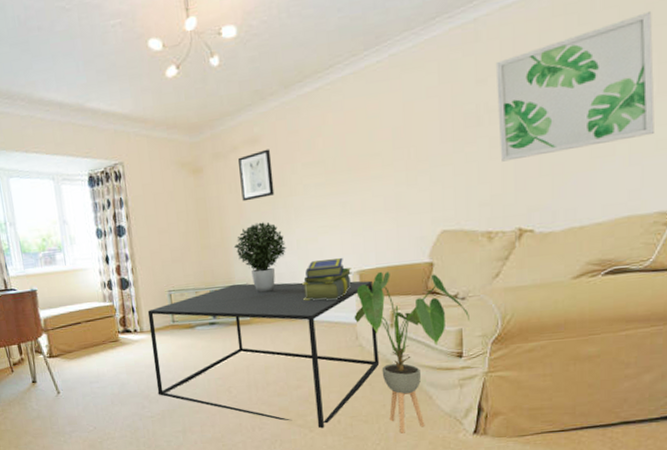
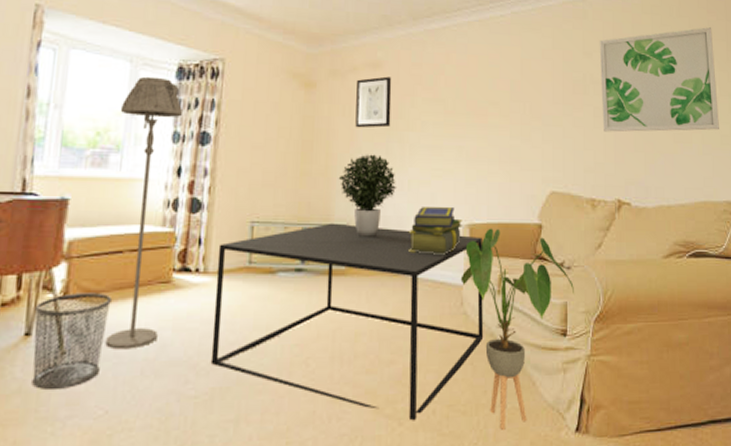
waste bin: none [33,352,84,415] -> present [32,292,113,389]
floor lamp: none [54,188,118,389] -> present [105,76,184,350]

